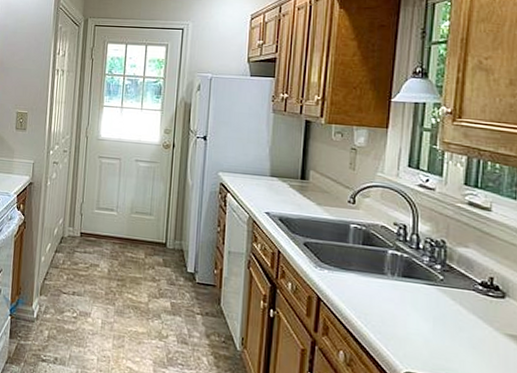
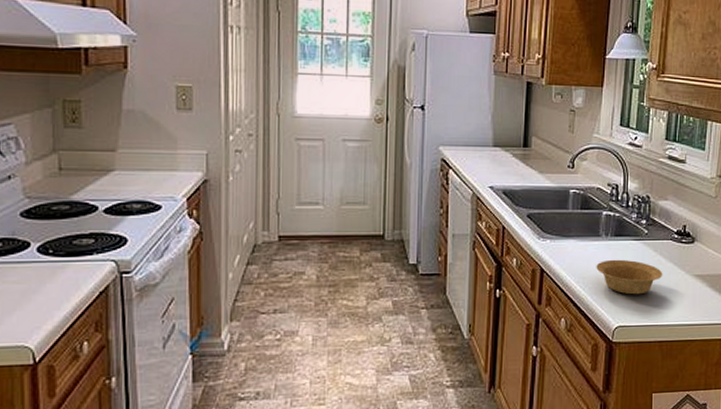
bowl: none [380,300,464,343] -> present [596,259,663,295]

